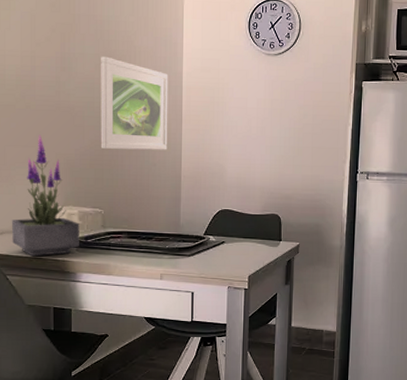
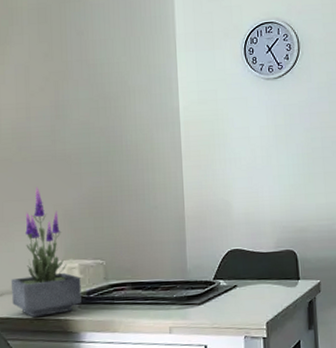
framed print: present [100,56,168,150] -> none [95,99,169,196]

